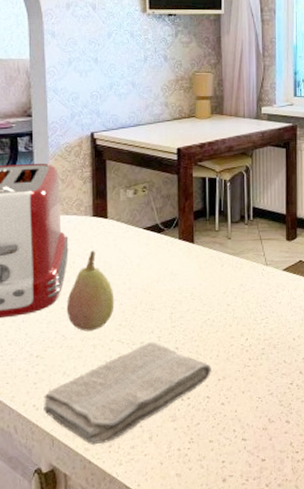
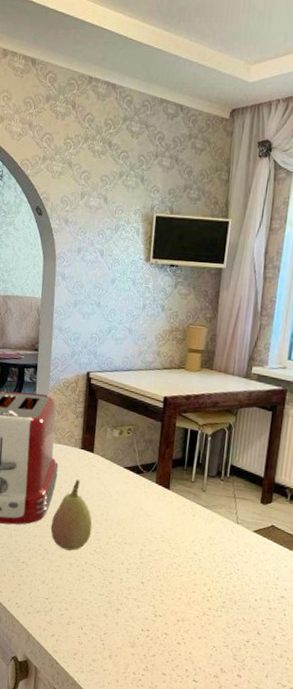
washcloth: present [44,342,211,446] -> none [24,572,172,651]

